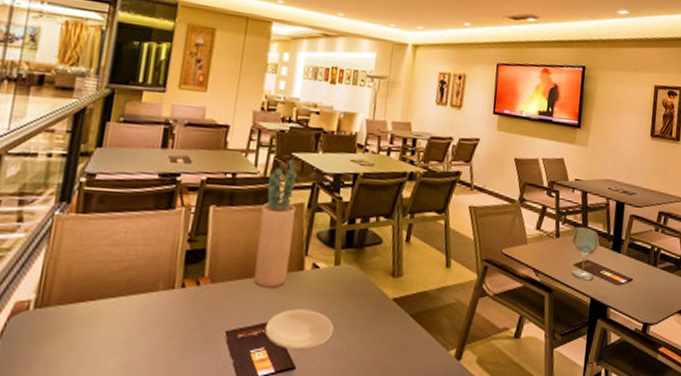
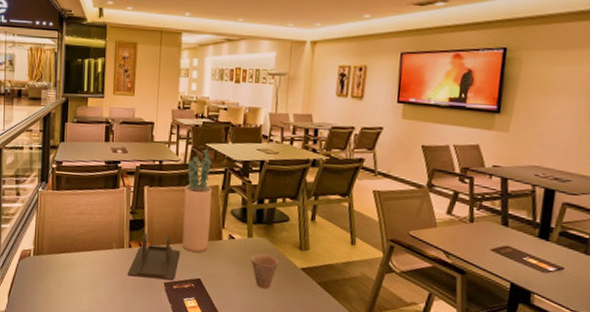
napkin holder: none [175,266,251,328] -> present [127,233,181,281]
saucer: present [264,309,335,350] -> none [193,270,250,303]
cup: none [336,284,369,327] -> present [251,253,279,289]
wine glass: present [571,226,599,280] -> none [487,212,522,265]

